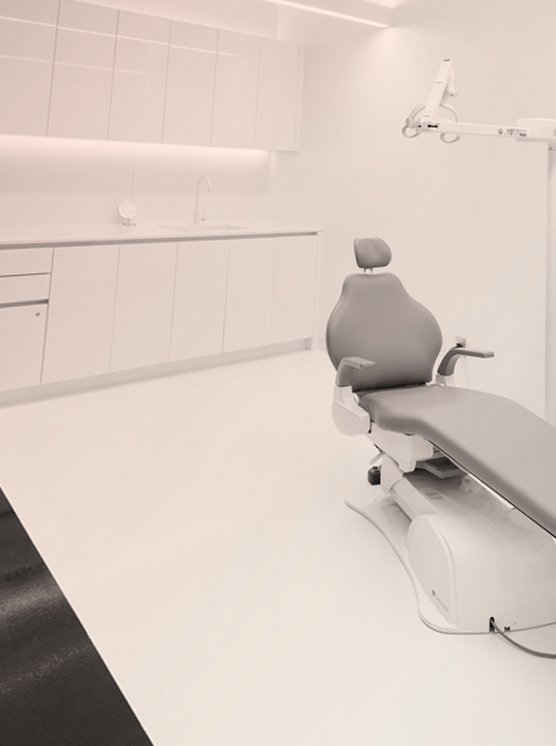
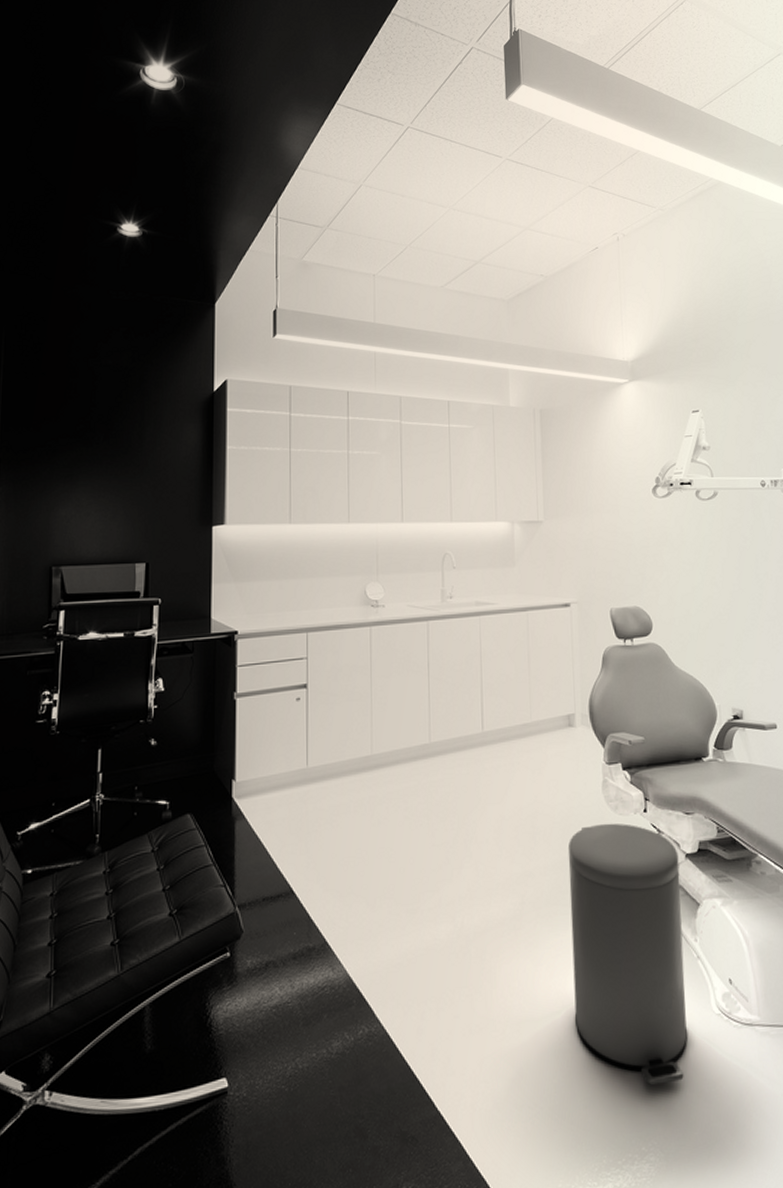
pedal bin: none [286,443,397,696] -> present [567,823,688,1086]

